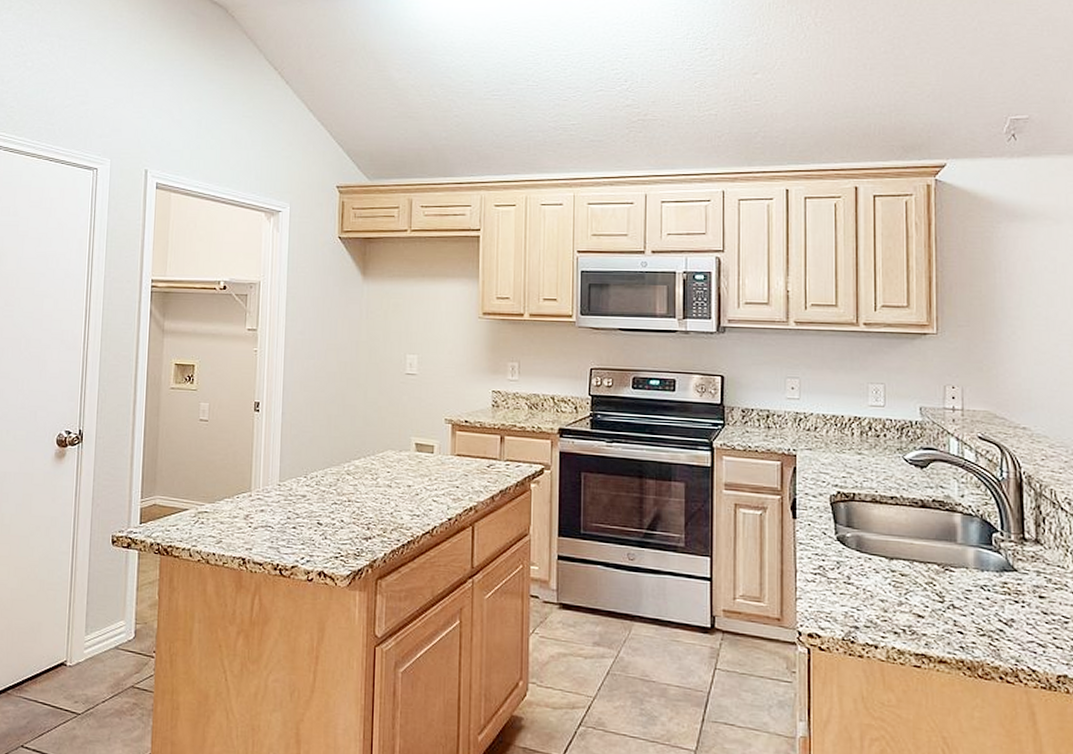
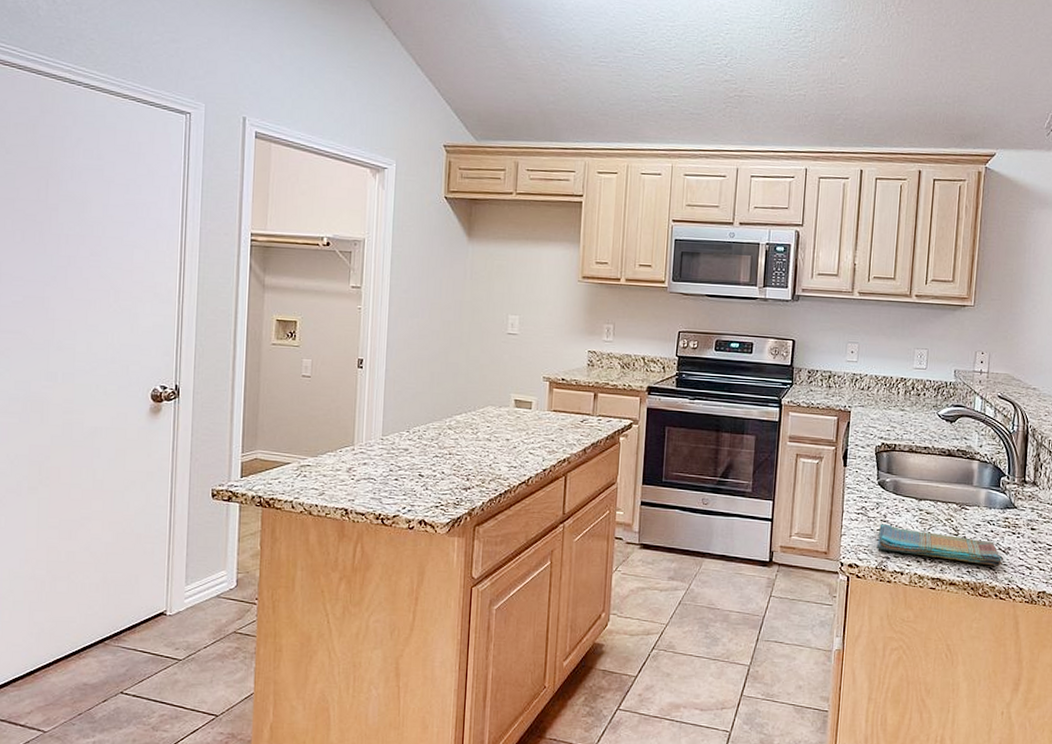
dish towel: none [841,586,1004,642] -> present [876,523,1002,566]

